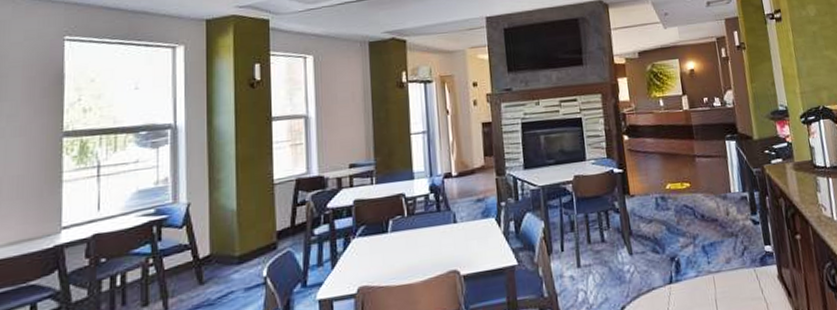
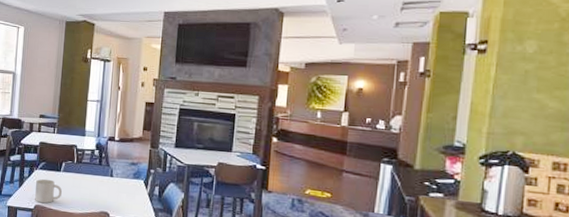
mug: none [354,246,395,283] -> present [35,179,63,204]

